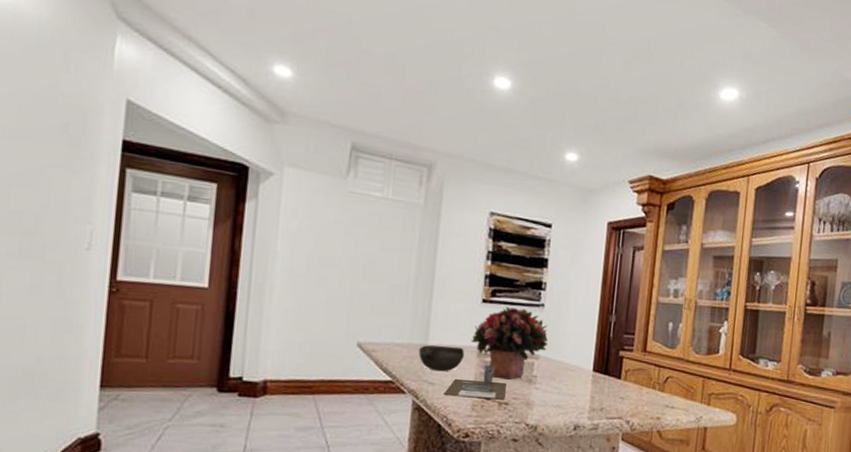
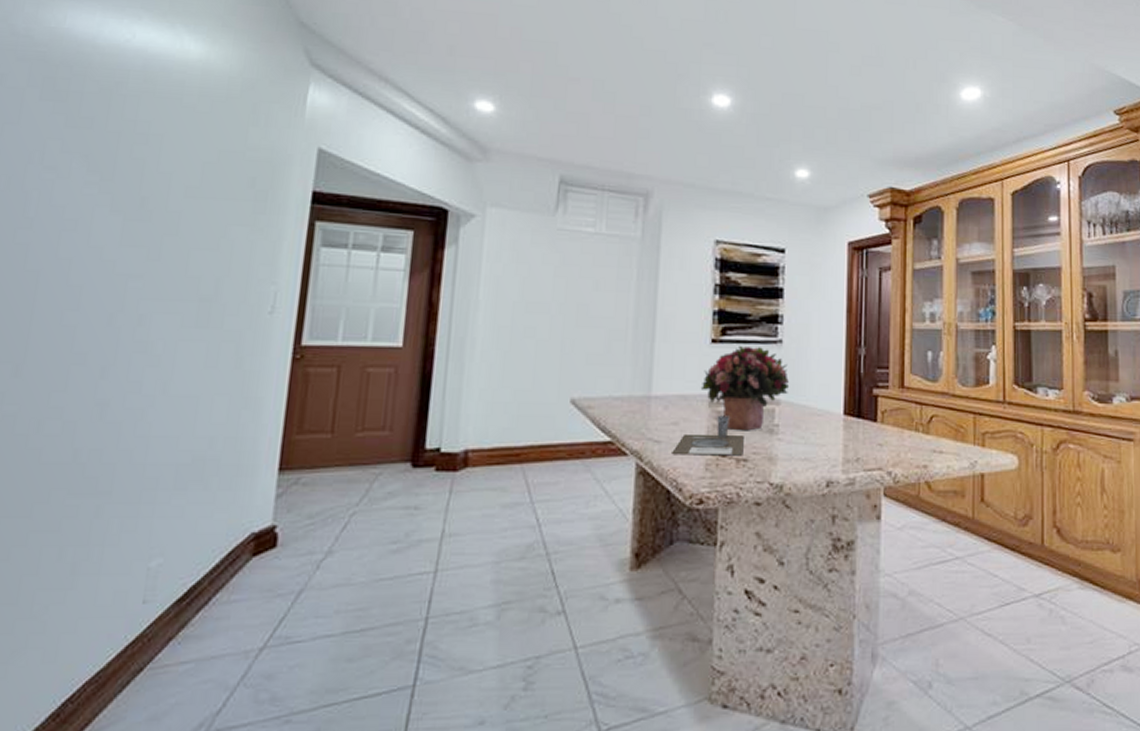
bowl: present [419,345,464,371] -> none [641,395,693,427]

